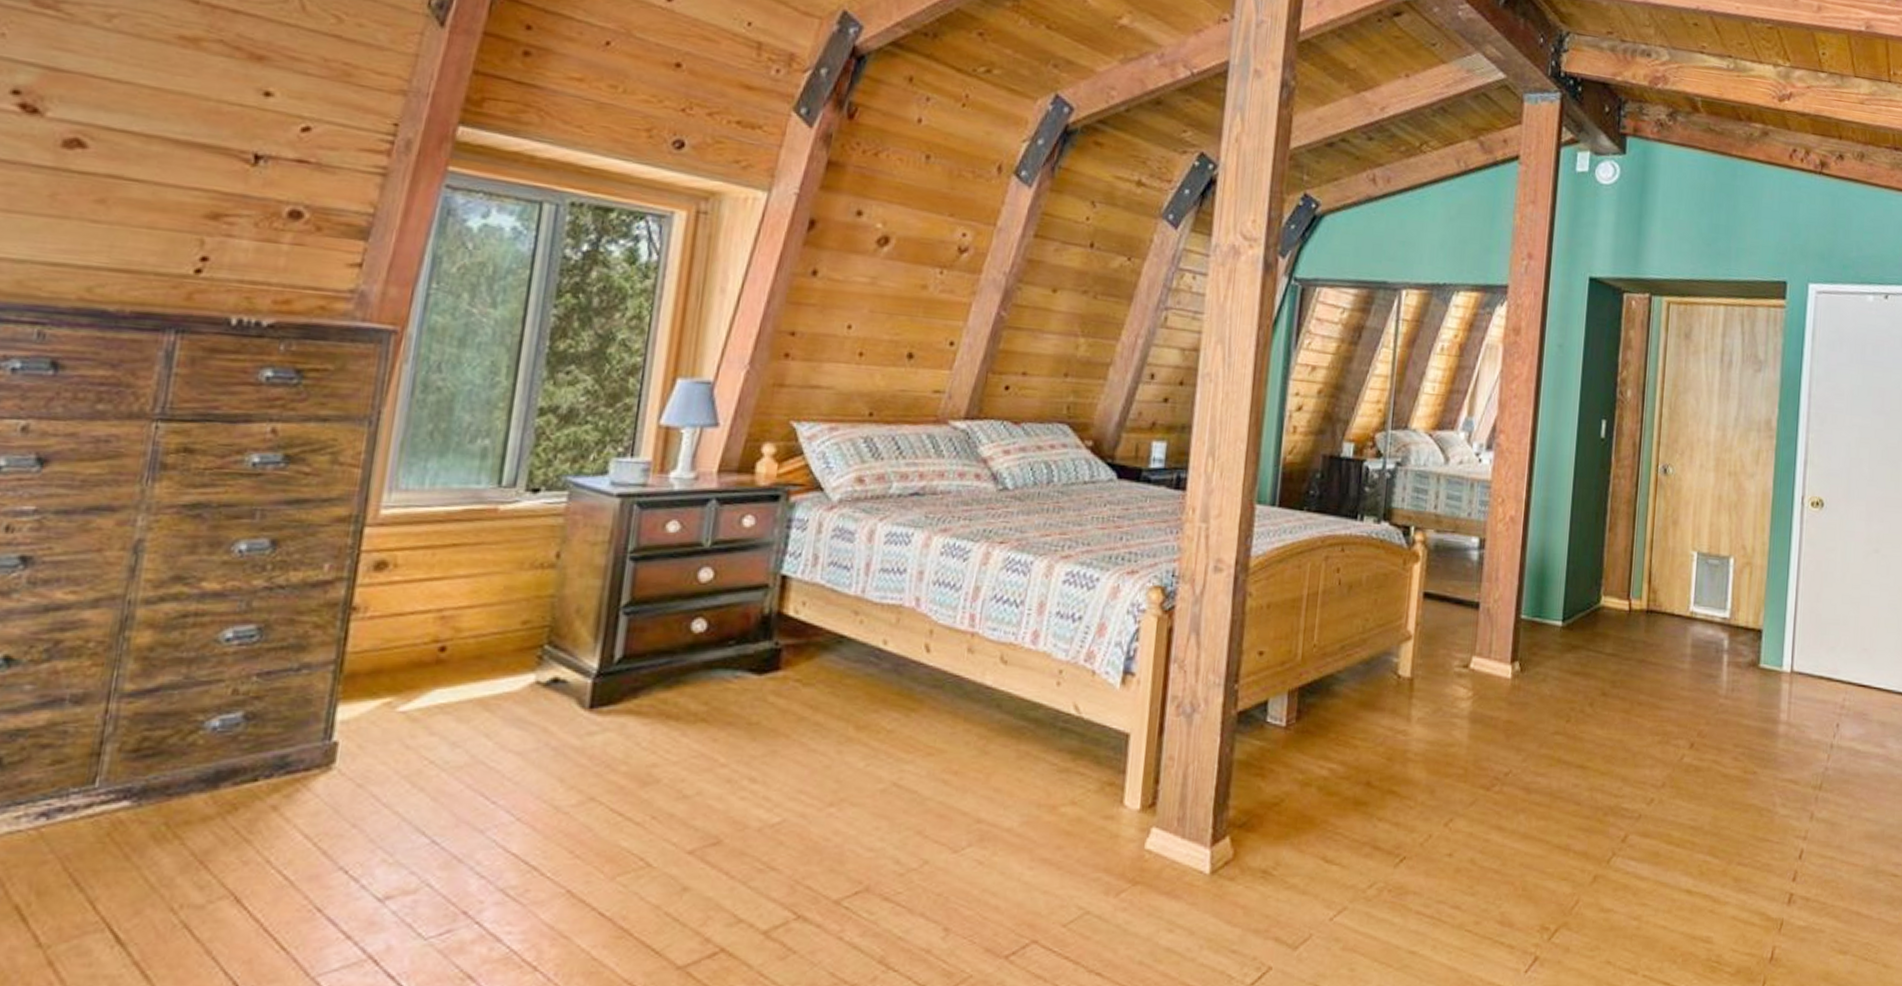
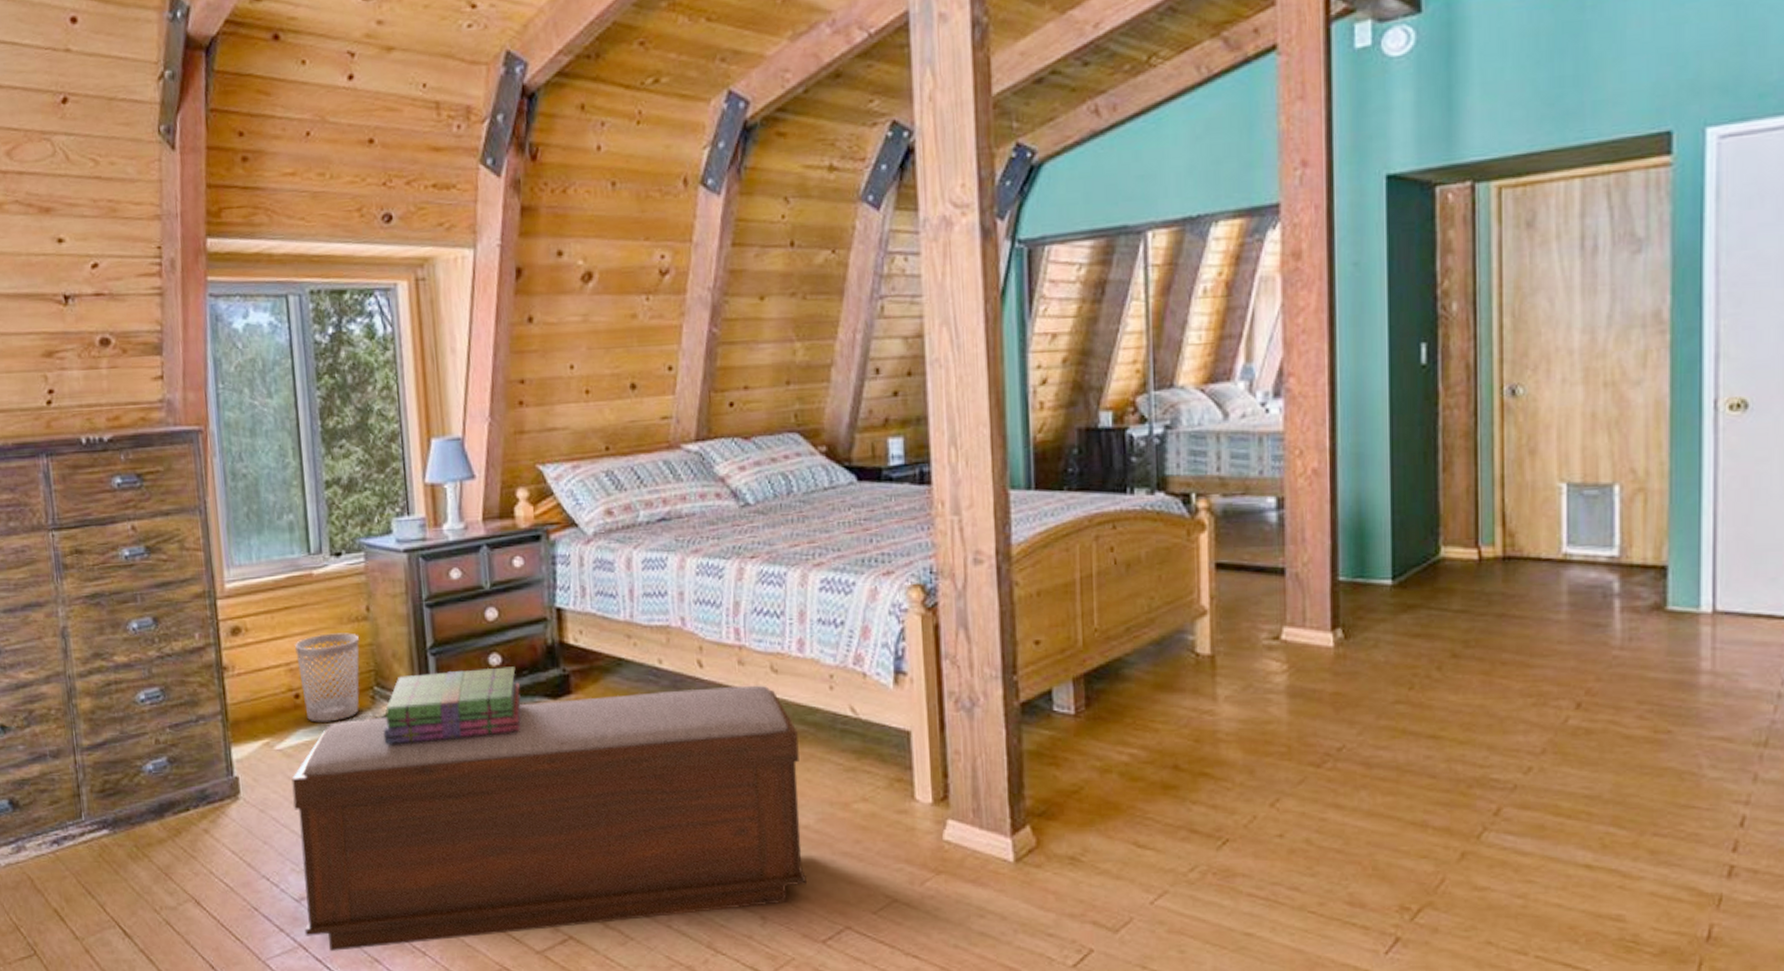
bench: none [379,674,1017,965] -> present [291,685,806,951]
wastebasket: none [450,579,539,683] -> present [294,633,359,722]
stack of books: none [542,633,722,714] -> present [383,666,522,744]

